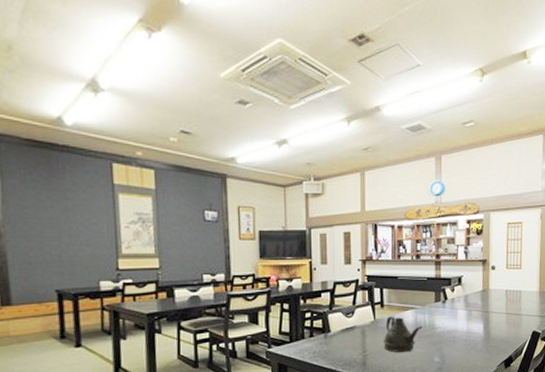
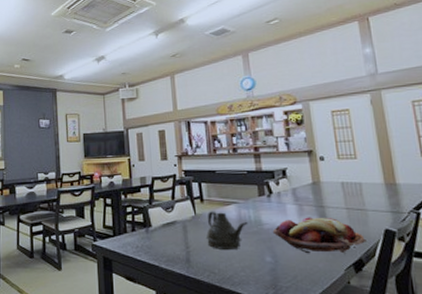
fruit basket: none [443,321,518,354] -> present [272,217,367,254]

